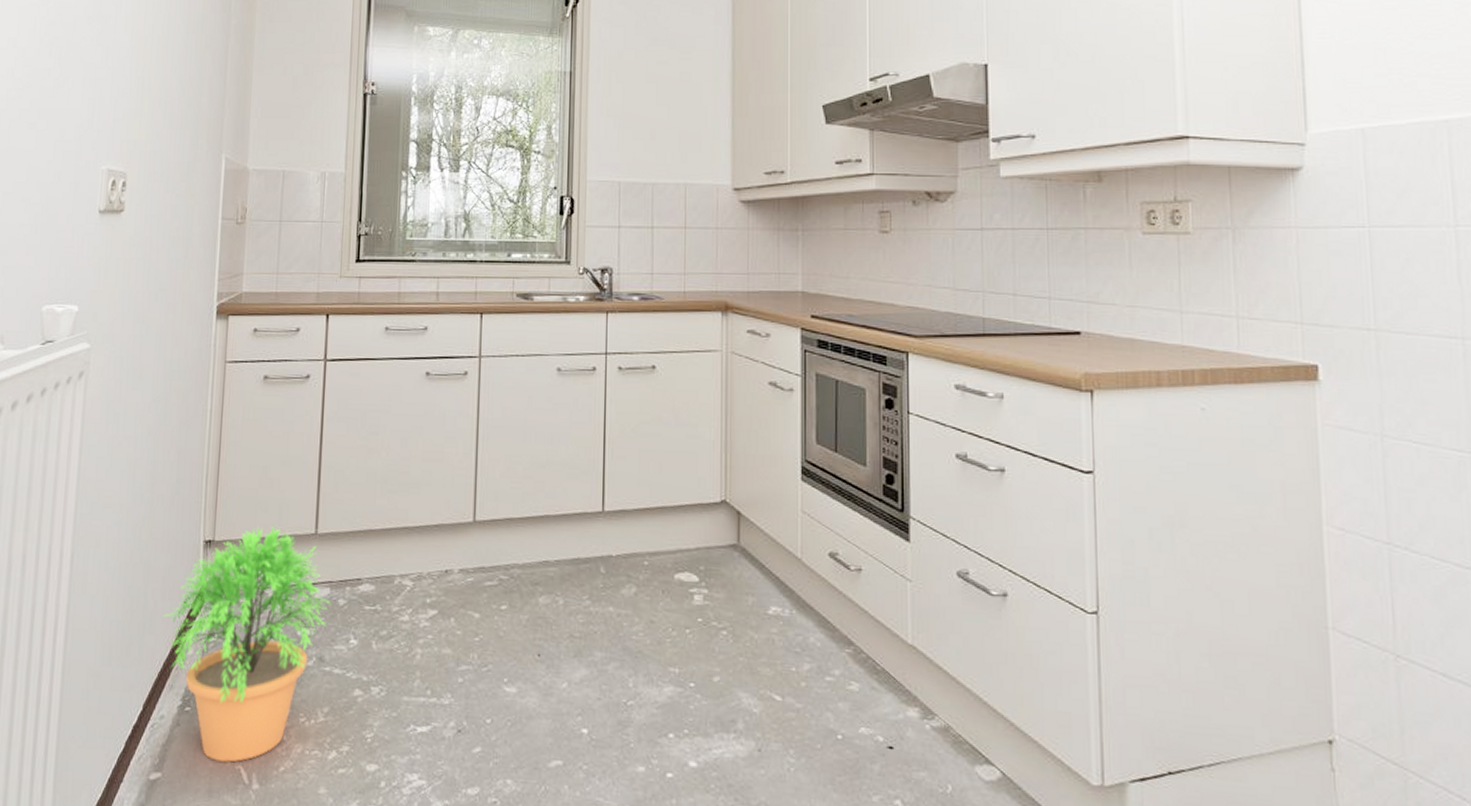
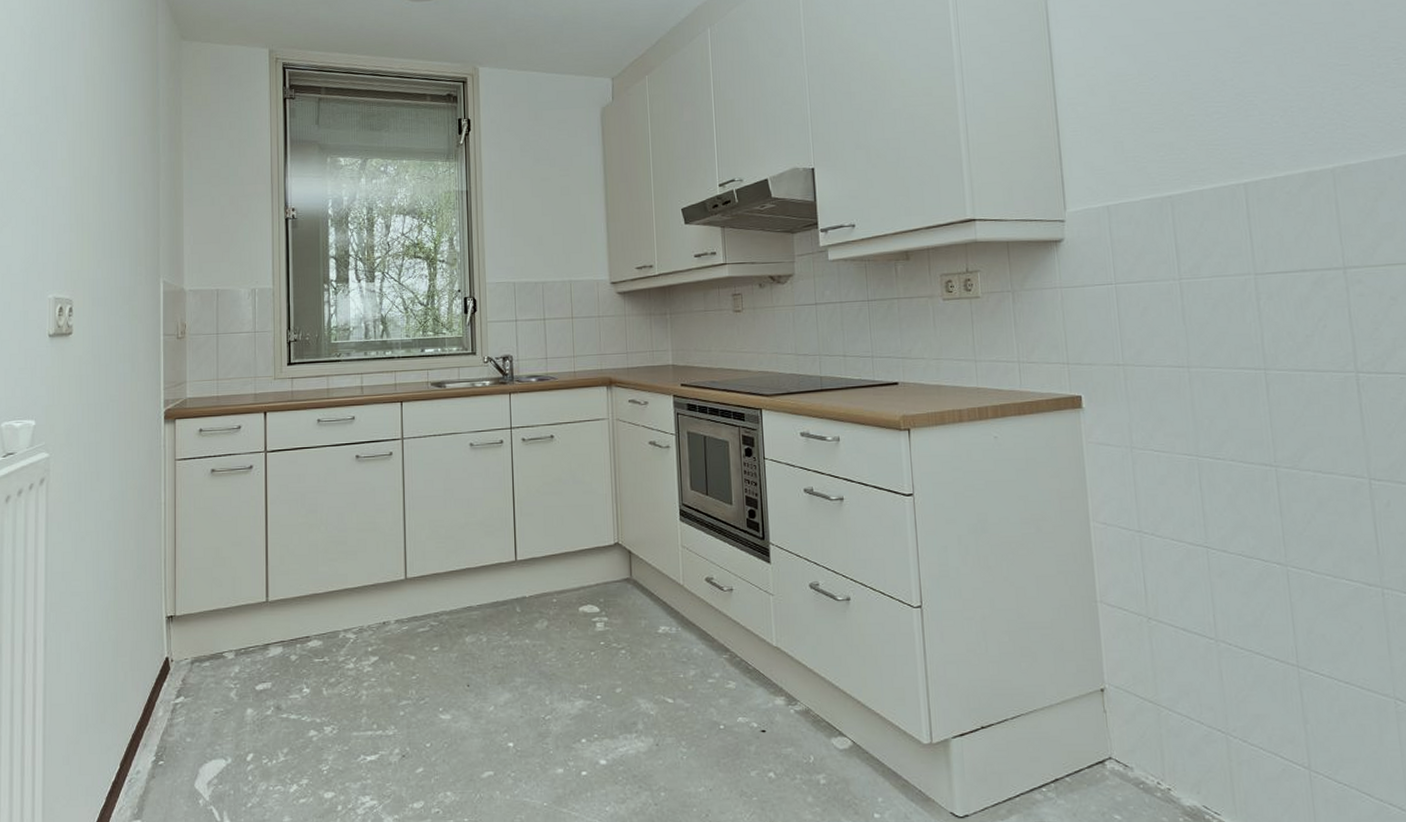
potted plant: present [163,525,331,763] -> none [133,597,285,805]

